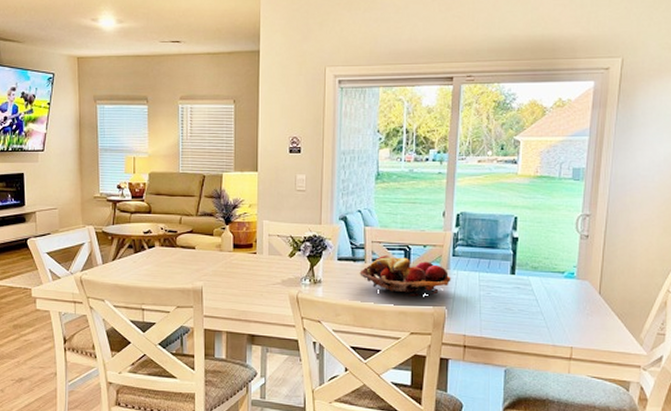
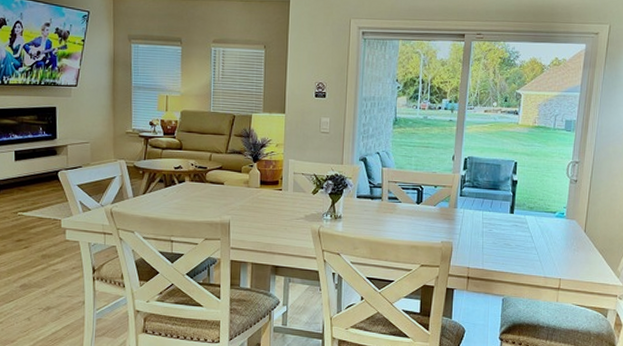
fruit basket: present [359,256,451,297] -> none [376,194,458,233]

